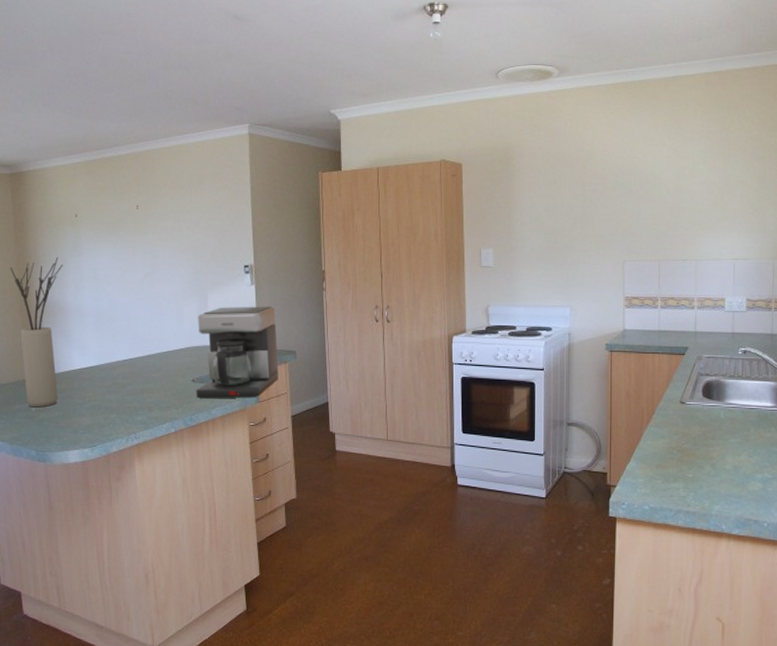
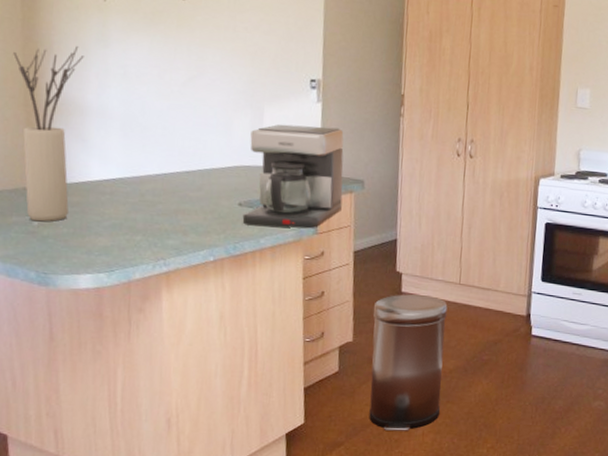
pedal bin: none [312,452,378,581] -> present [369,294,448,432]

